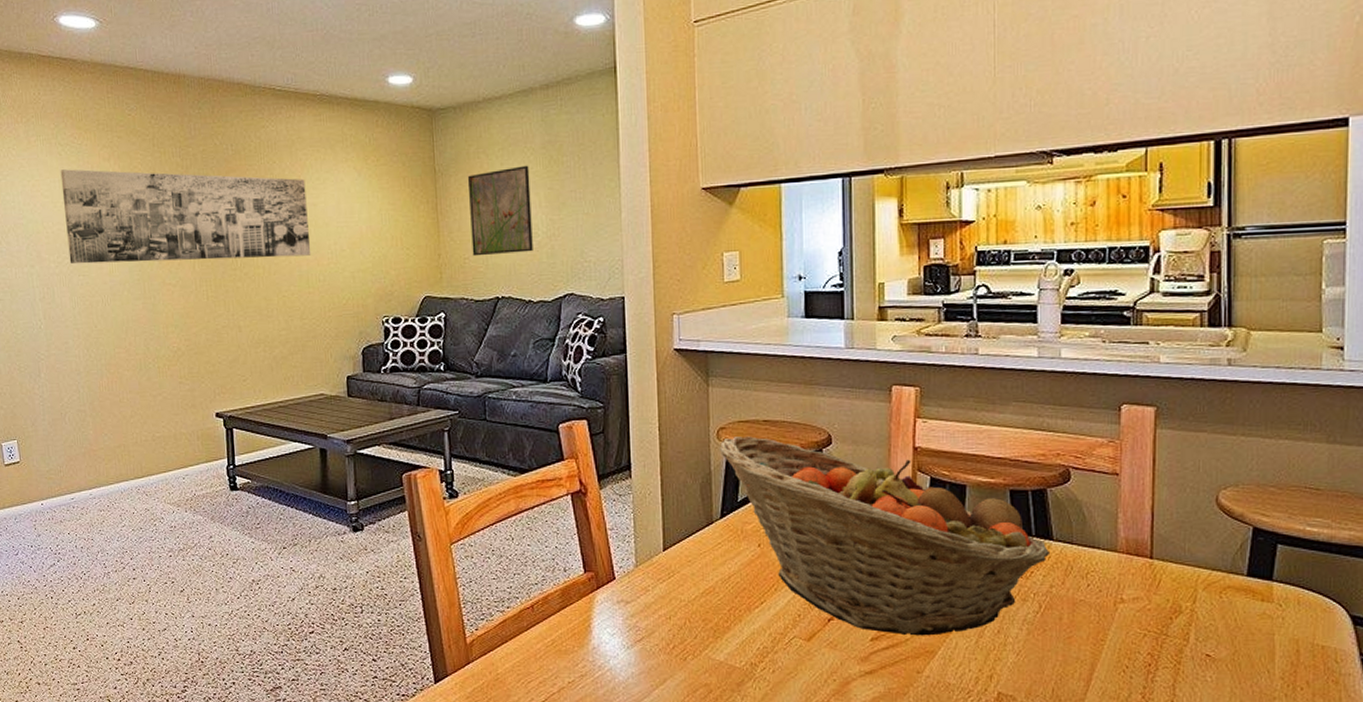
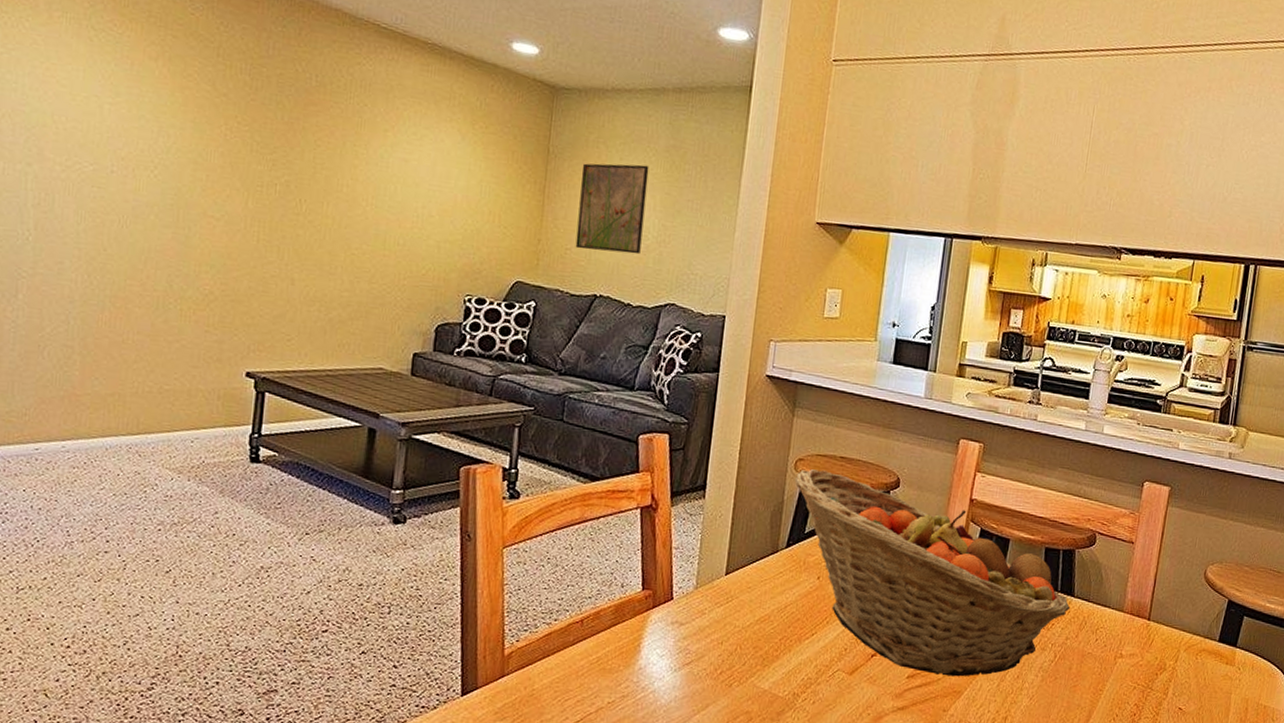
wall art: present [60,169,311,265] -> none [82,58,399,215]

